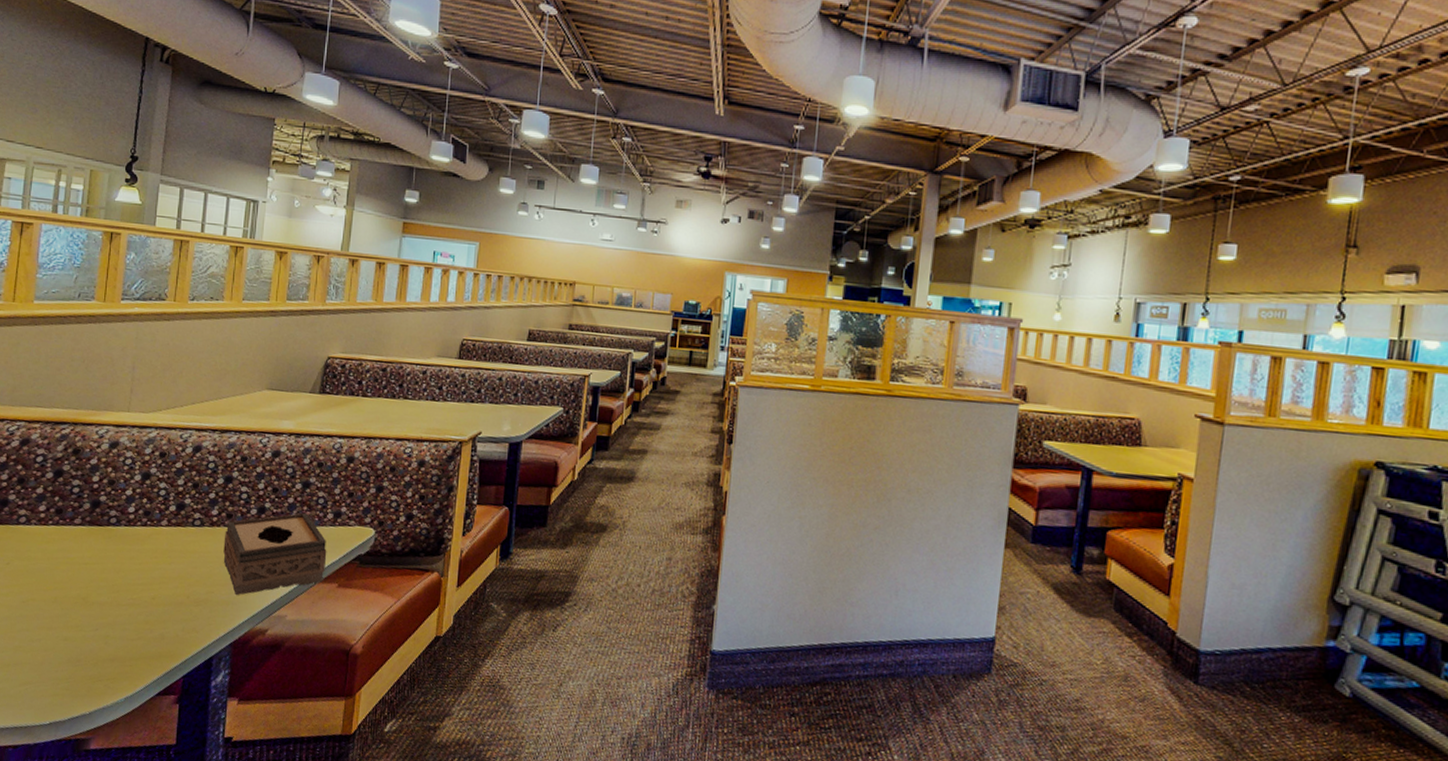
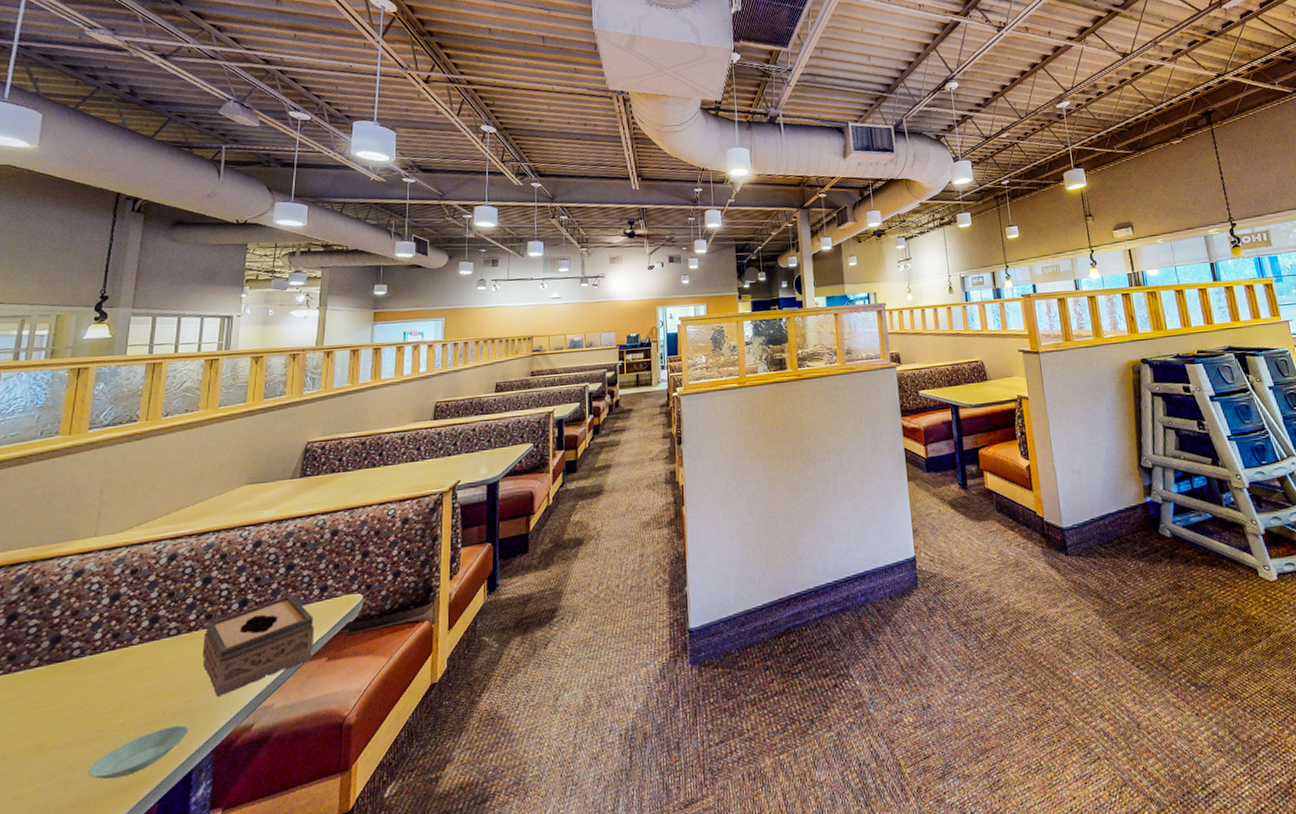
saucer: none [124,611,211,646] -> present [88,725,189,780]

